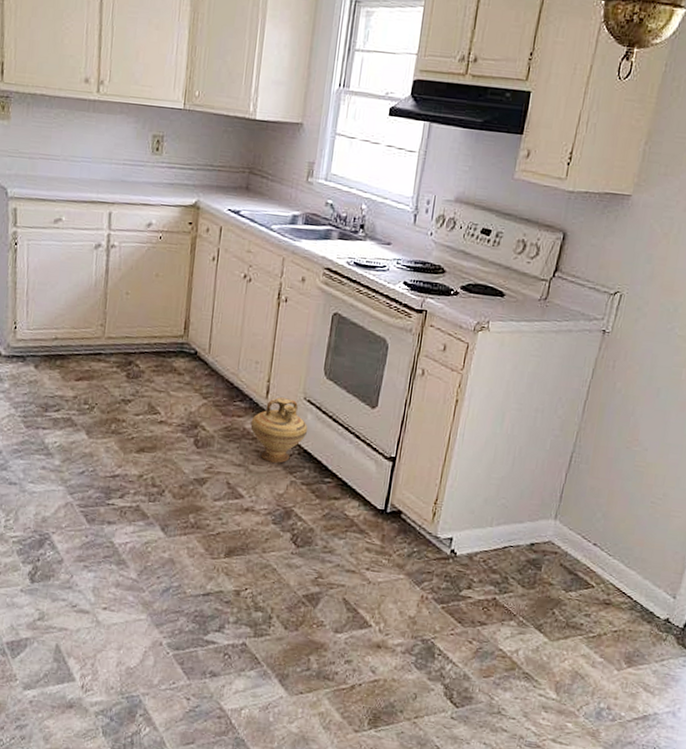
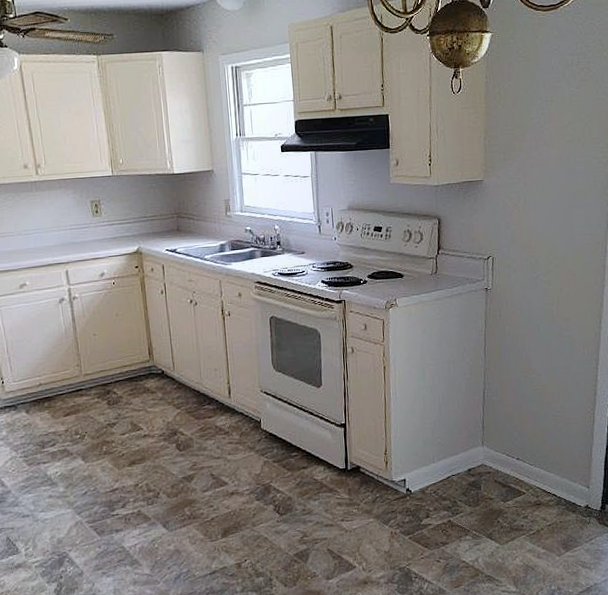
ceramic jug: present [250,397,308,463] -> none [221,394,270,450]

